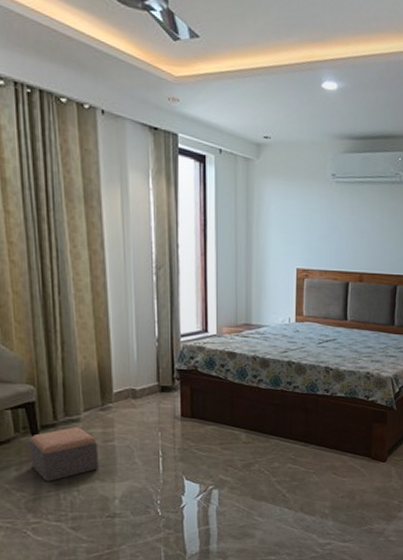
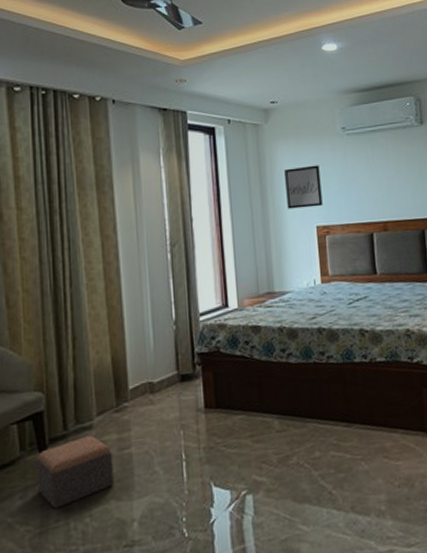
wall art: none [271,208,306,250] -> present [284,165,323,209]

